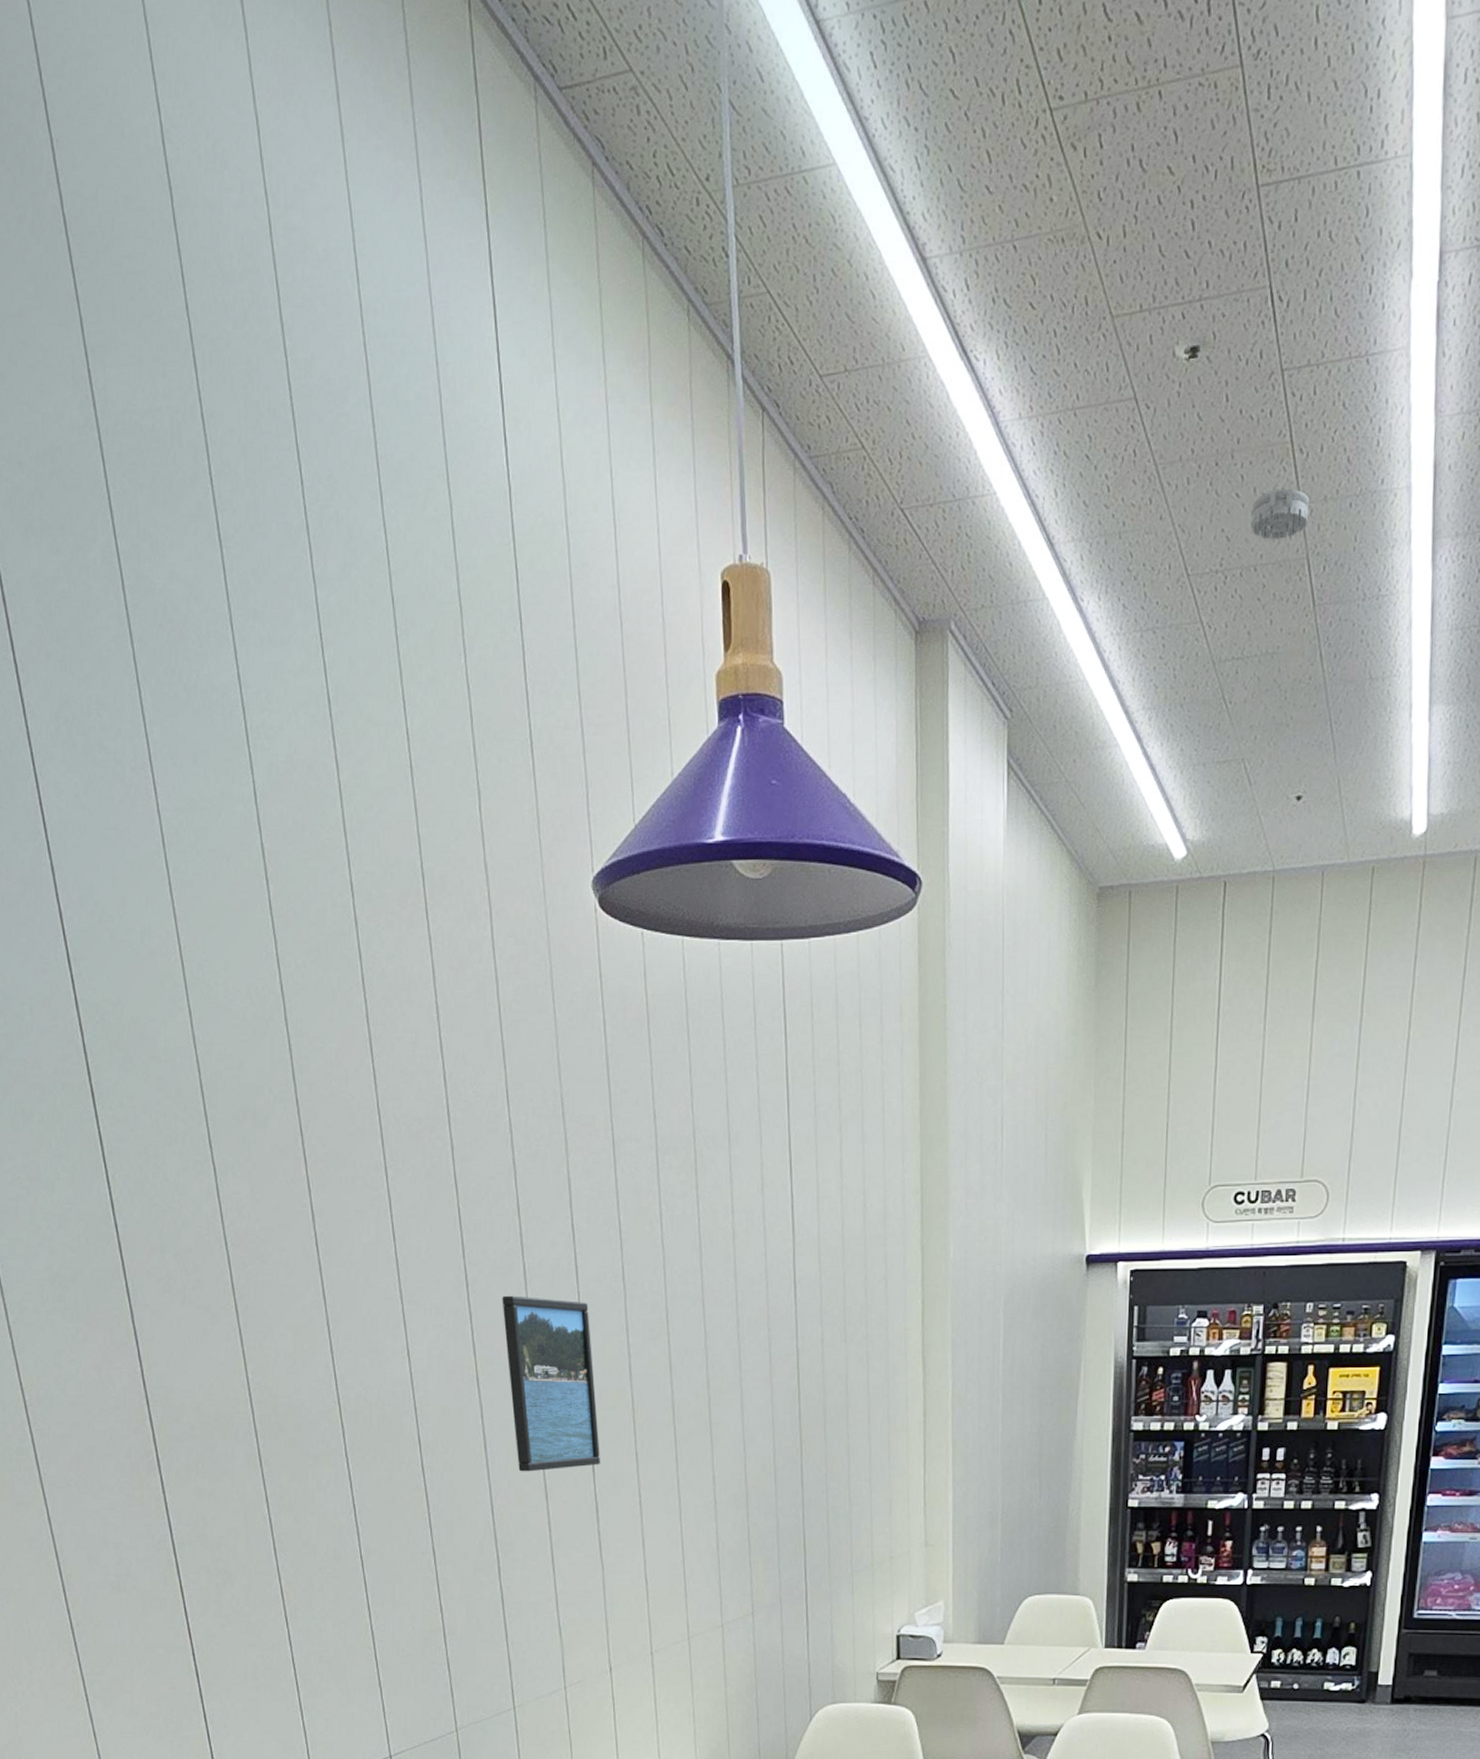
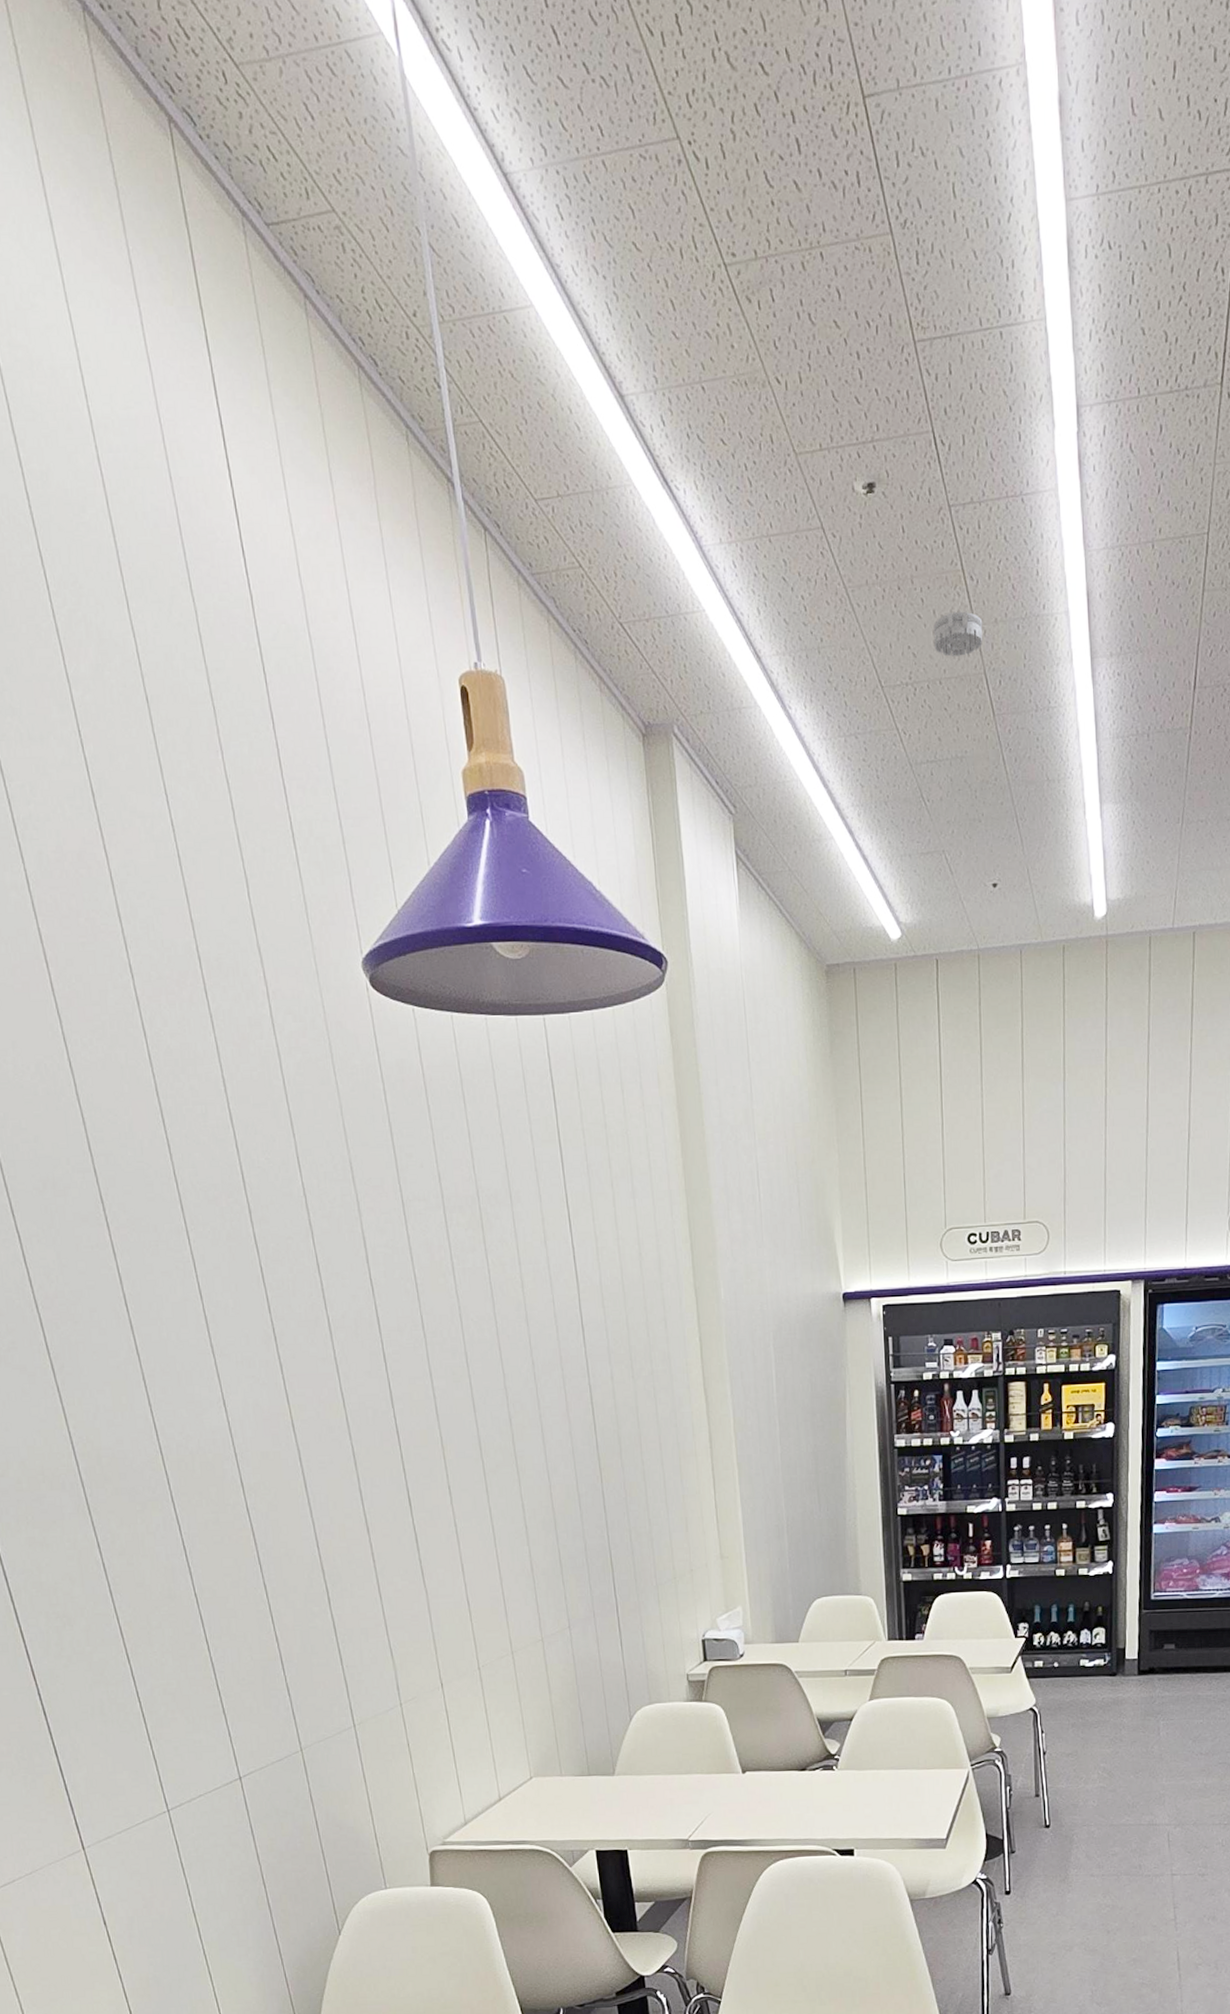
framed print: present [502,1295,600,1472] -> none [309,1346,416,1509]

